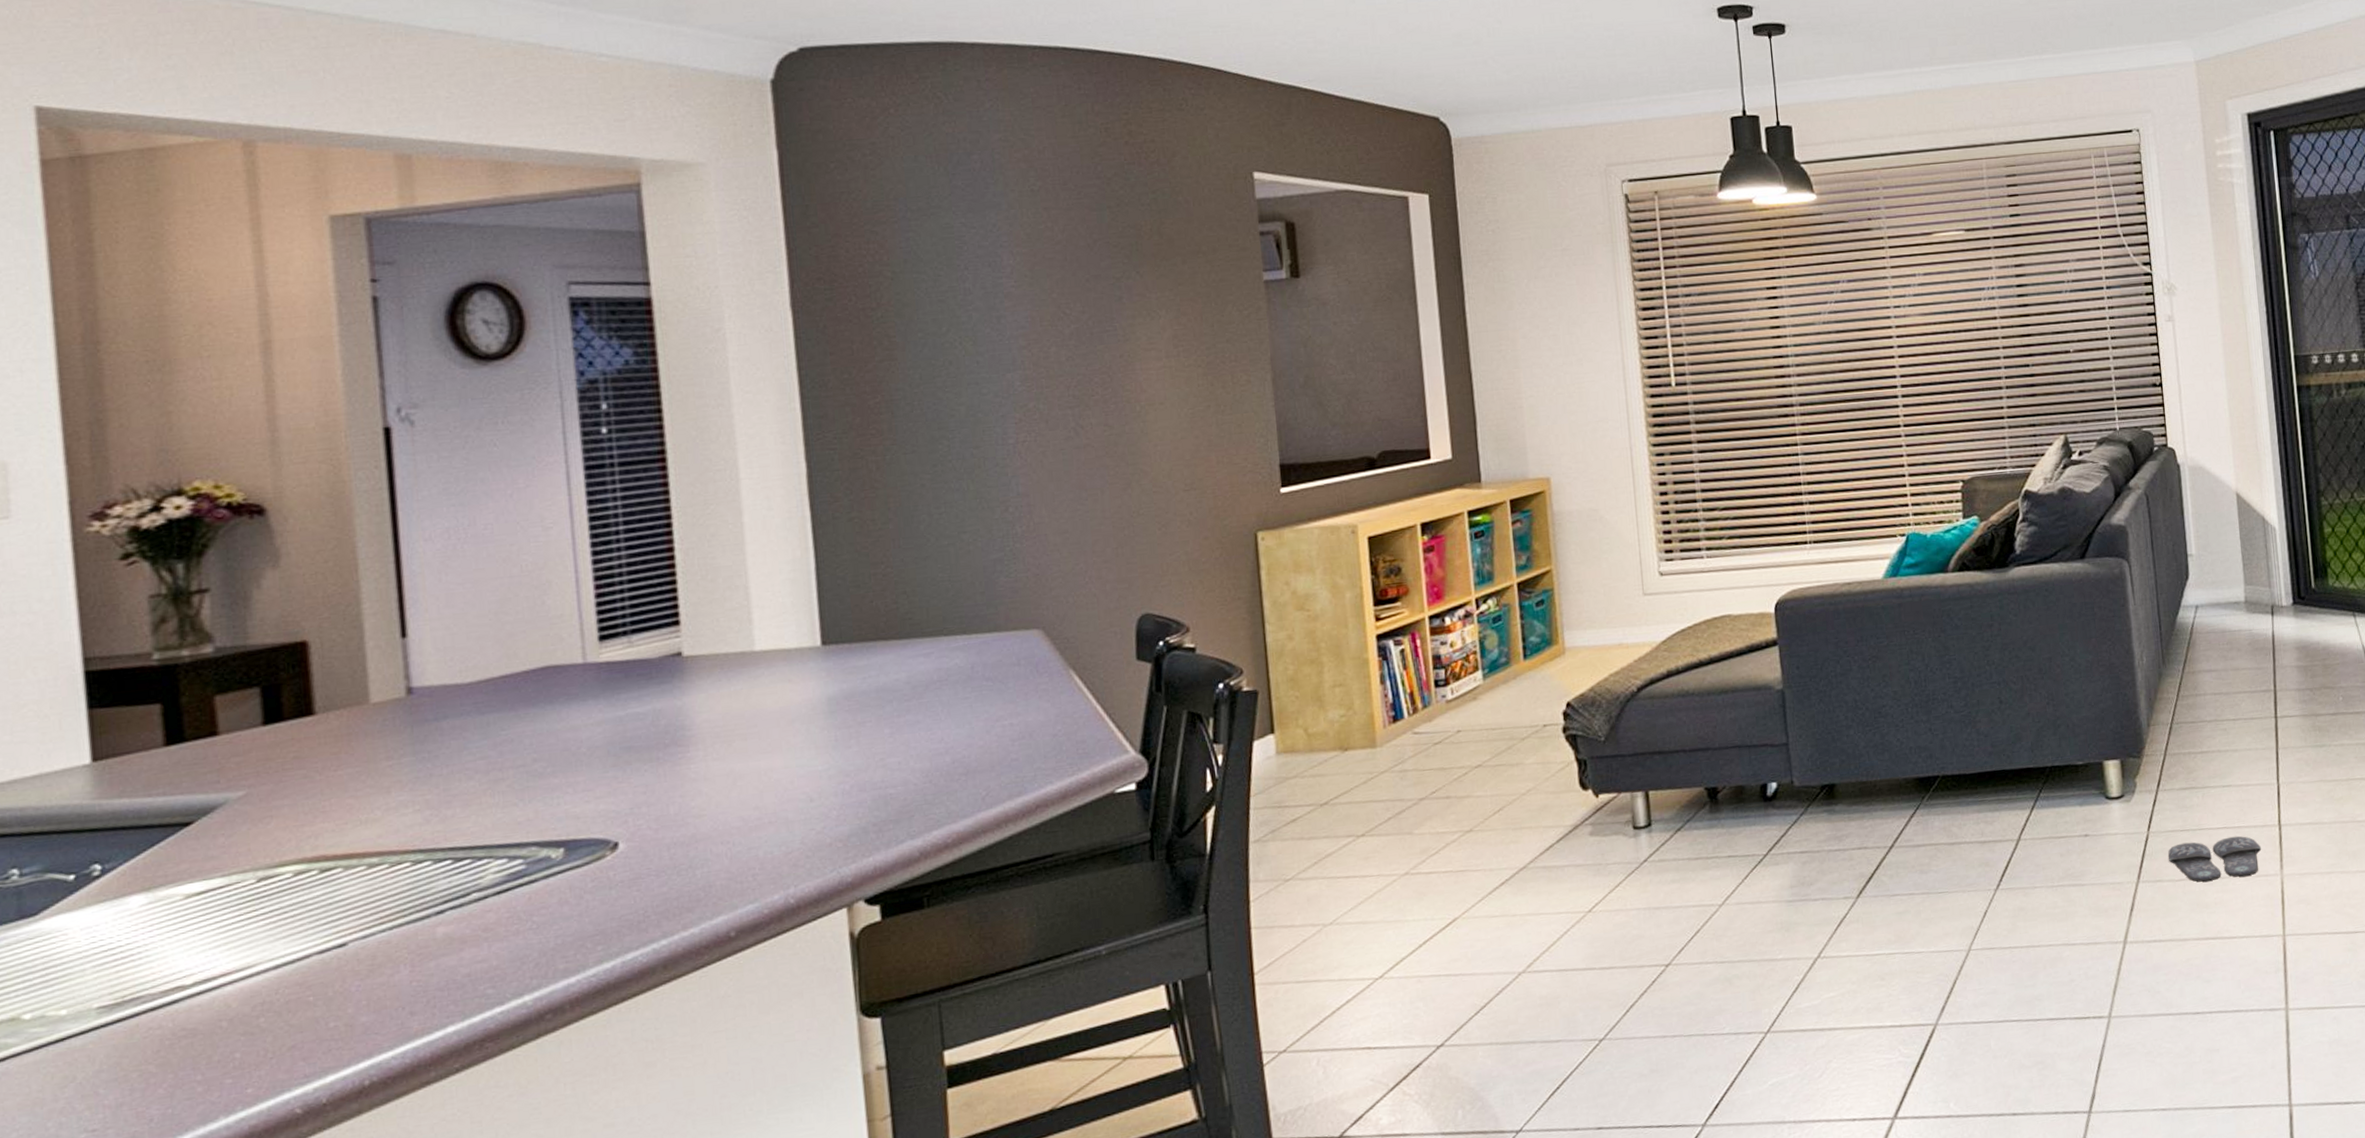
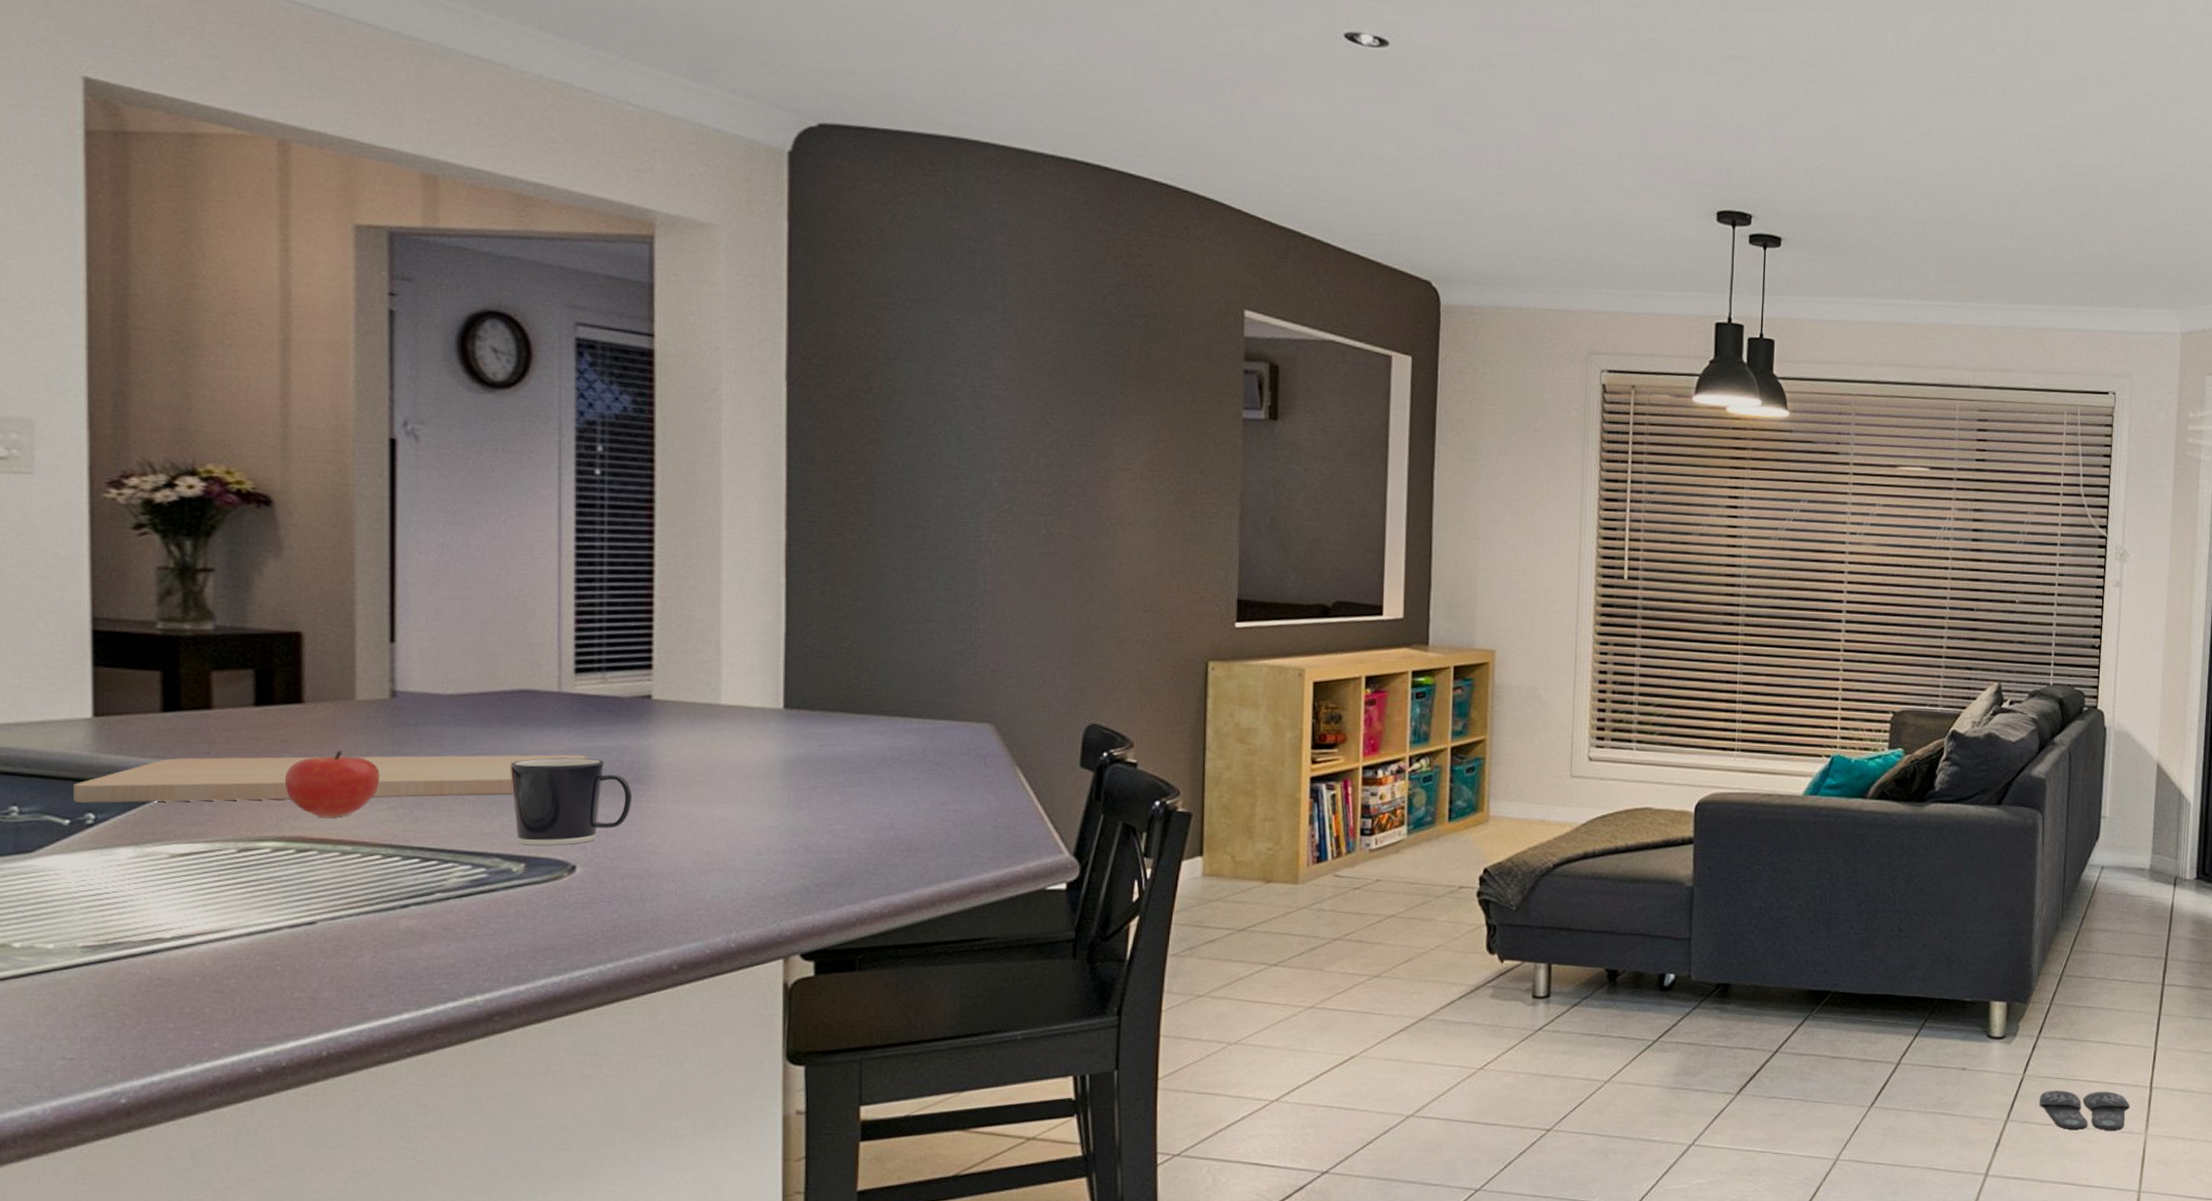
cutting board: none [76,724,620,855] -> present [73,754,587,803]
fruit: none [301,758,403,832] -> present [284,750,380,818]
mug: none [539,726,672,829] -> present [509,757,633,846]

